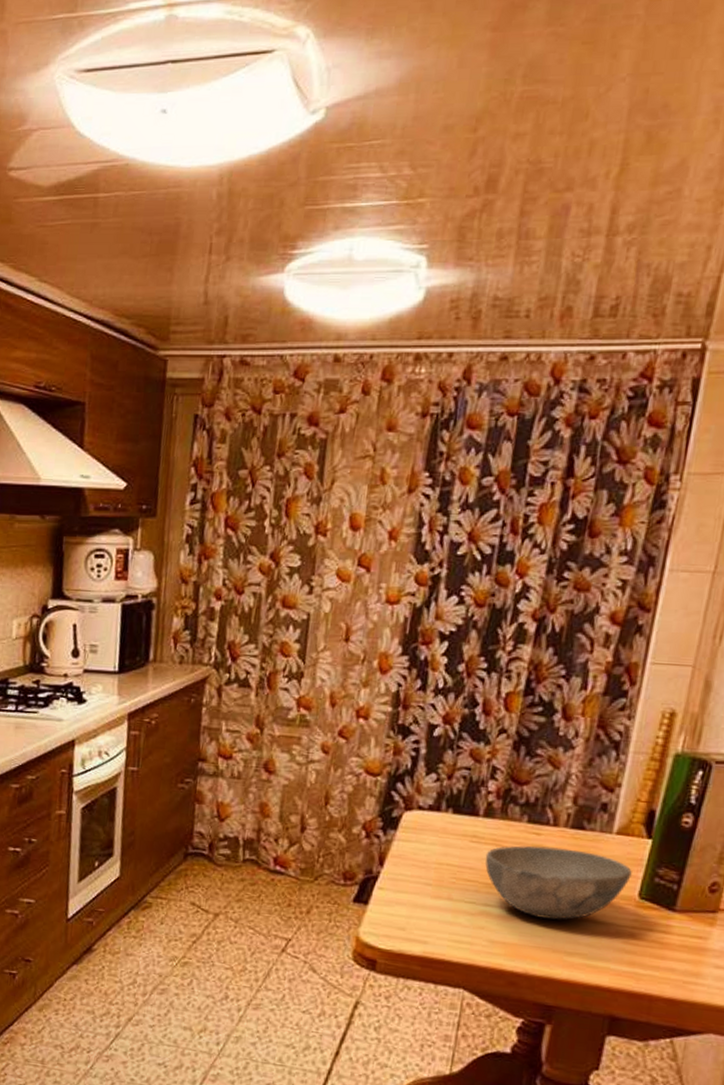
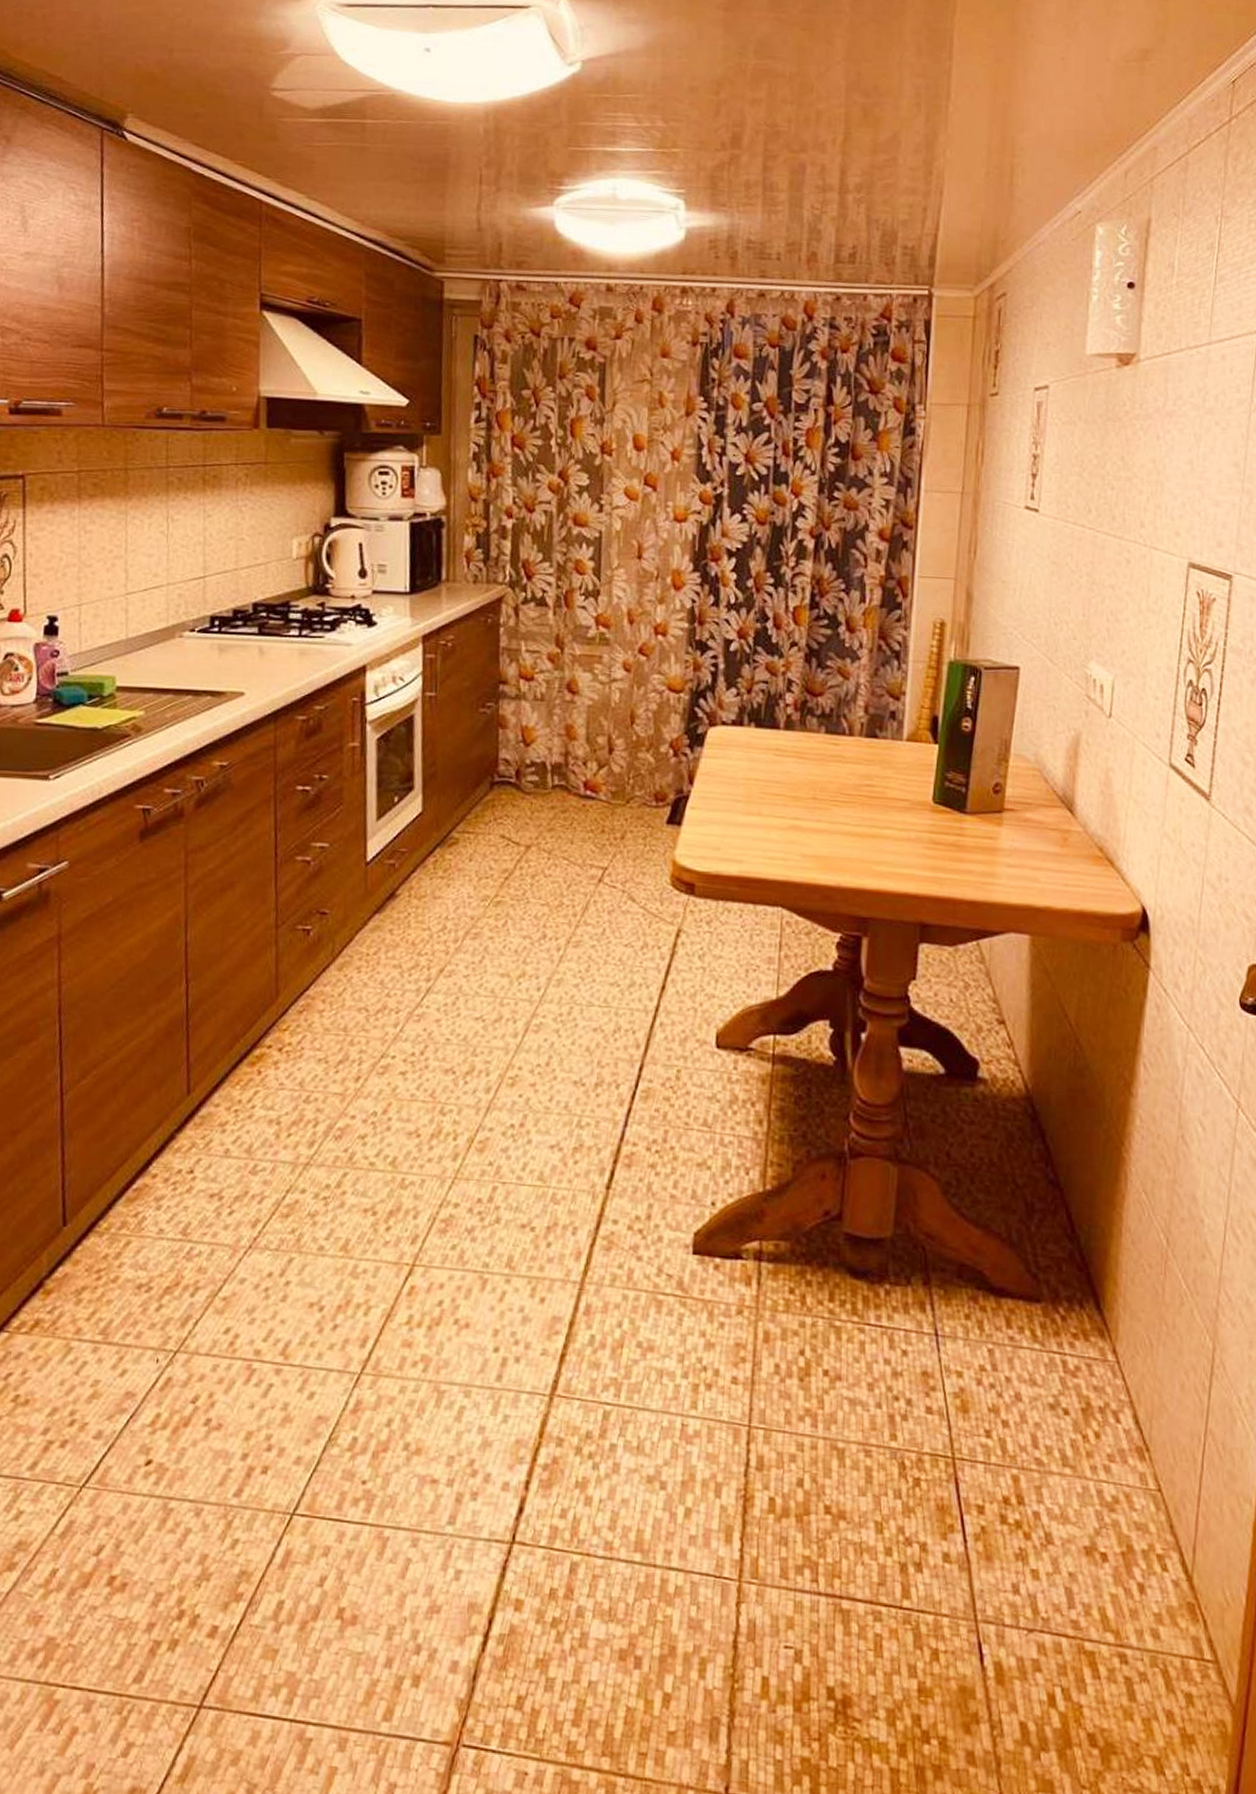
bowl: present [485,845,632,920] -> none [789,756,924,830]

